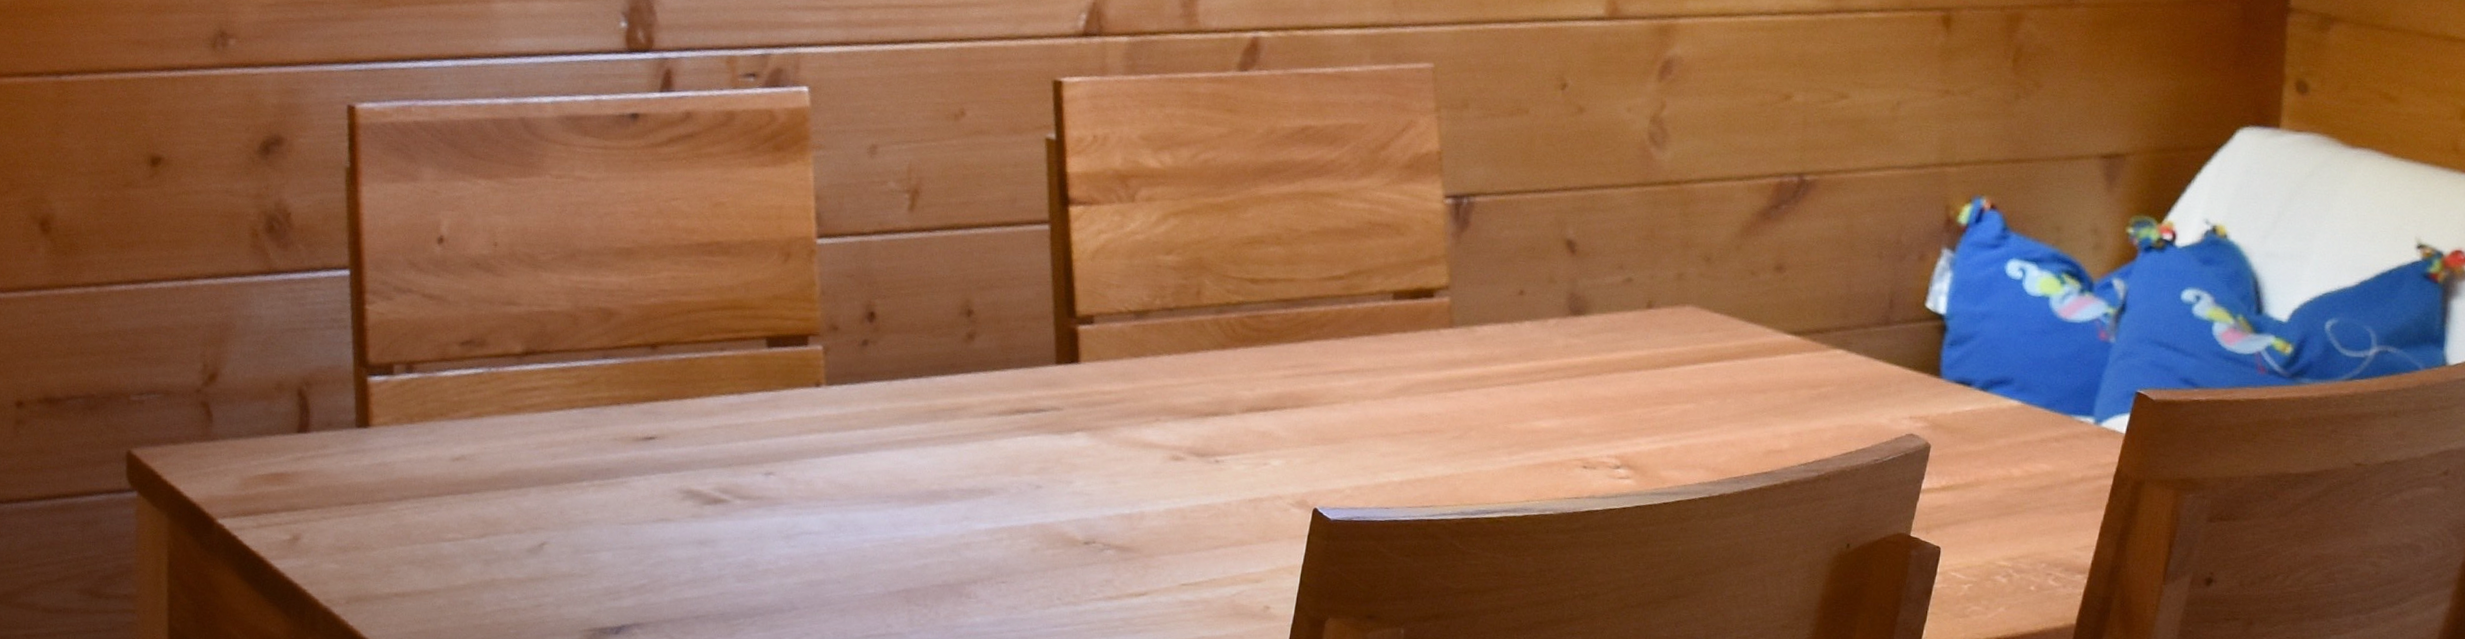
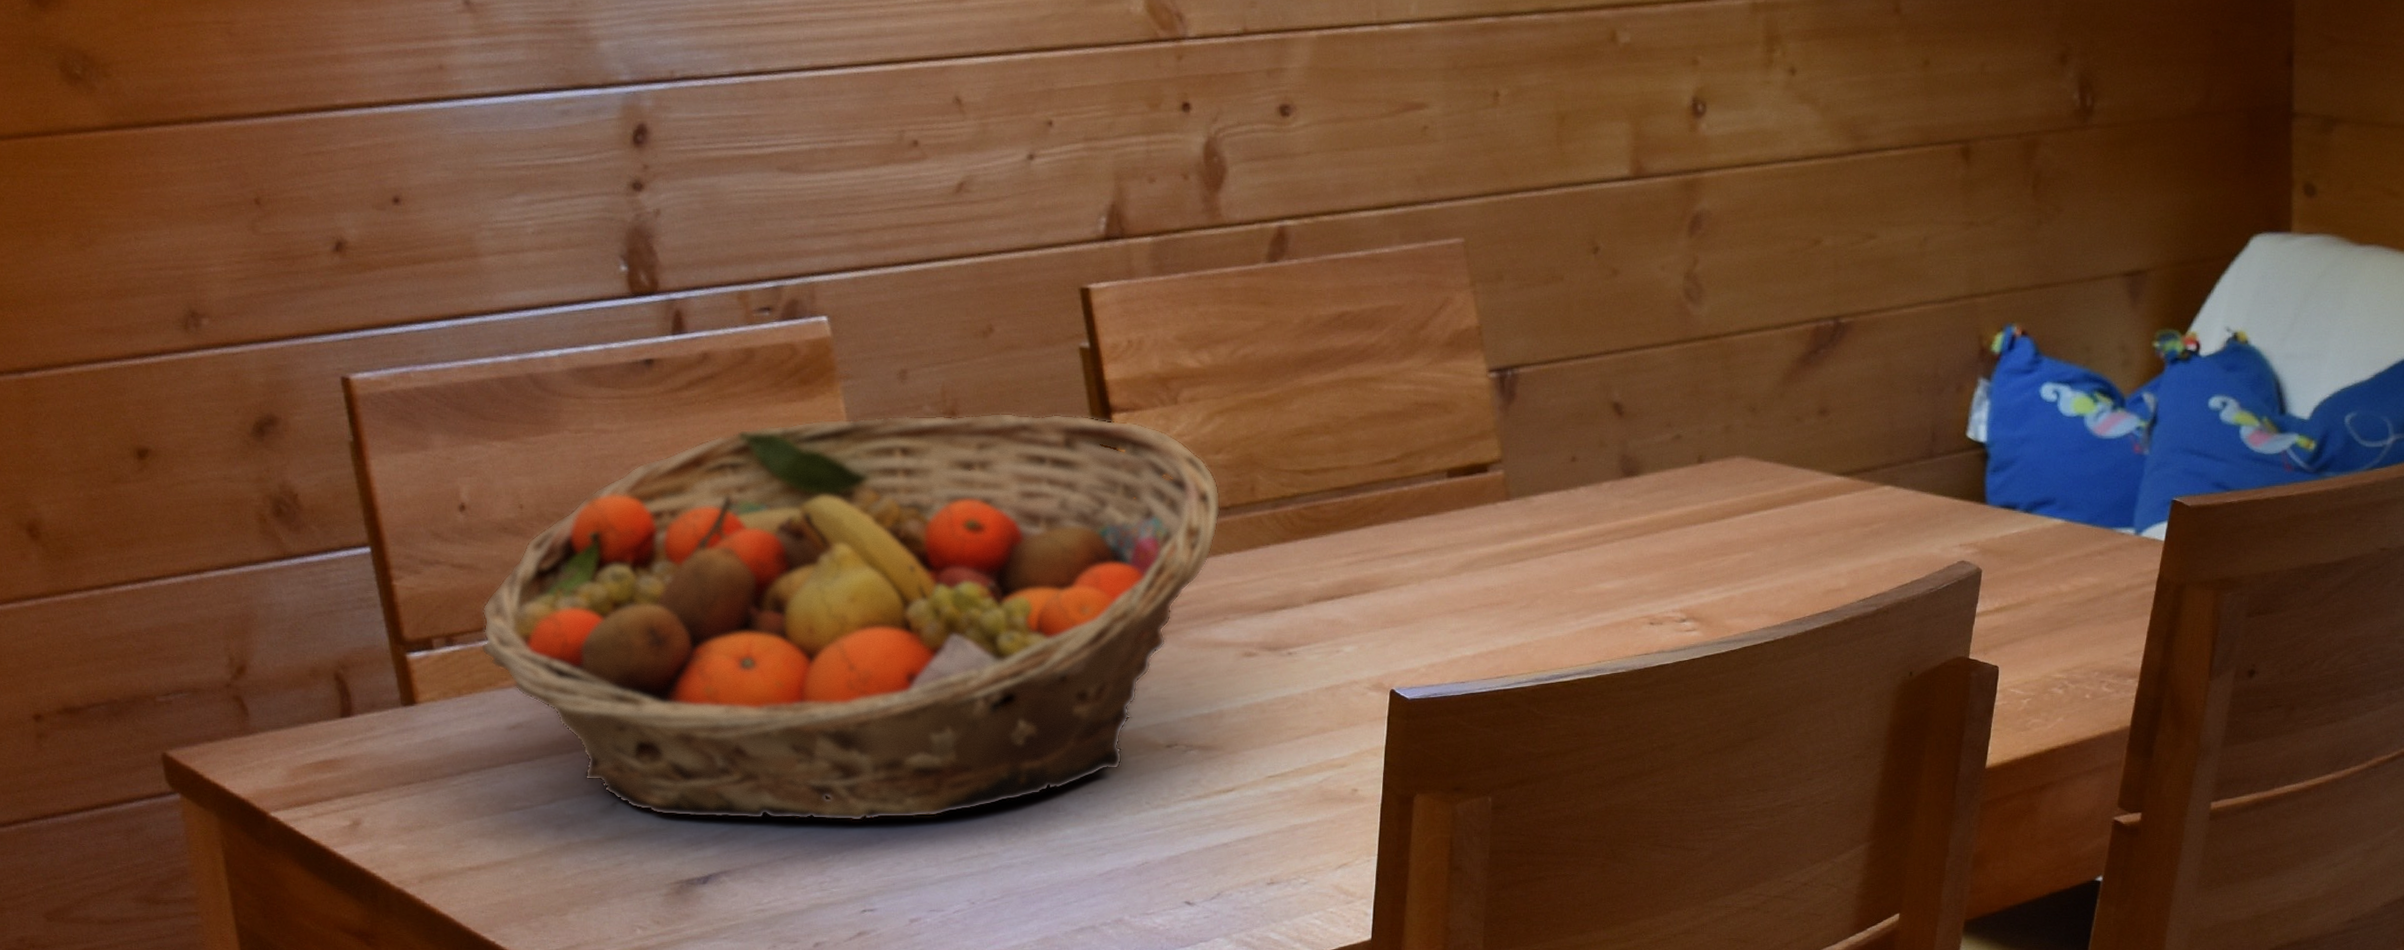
fruit basket: none [437,186,1167,591] -> present [480,413,1222,822]

